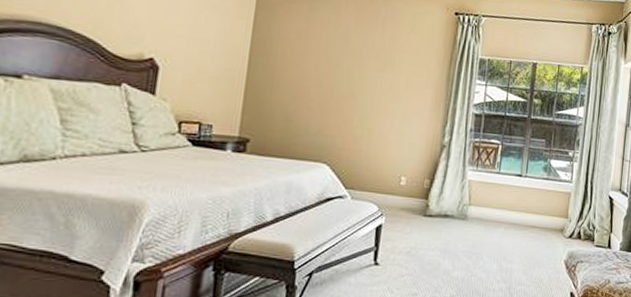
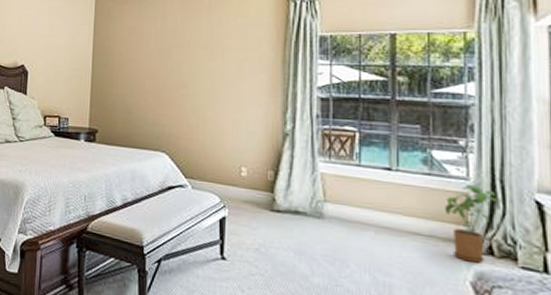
house plant: none [554,186,589,245] -> present [444,184,501,263]

